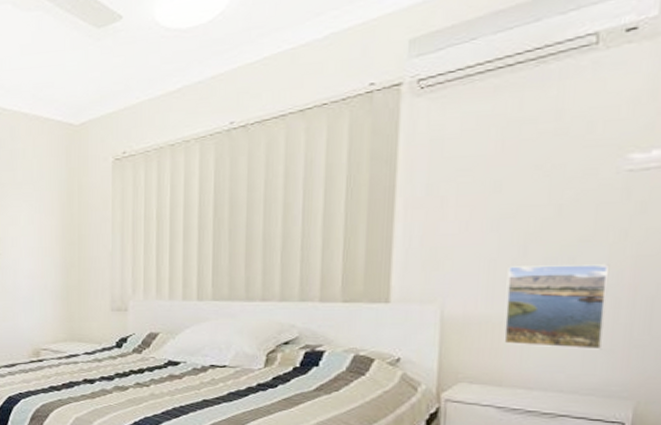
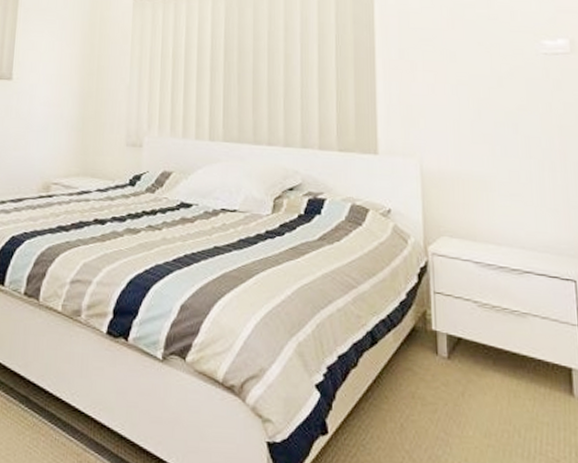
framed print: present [504,264,610,350] -> none [468,127,549,209]

